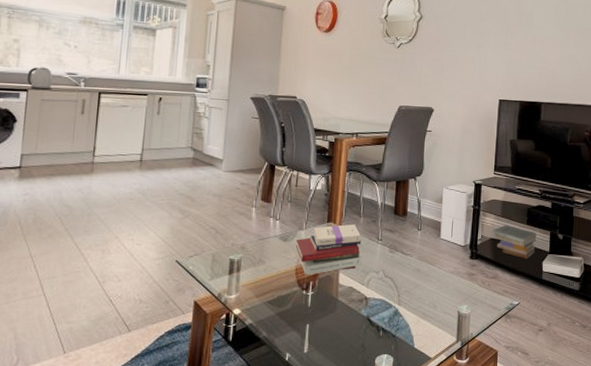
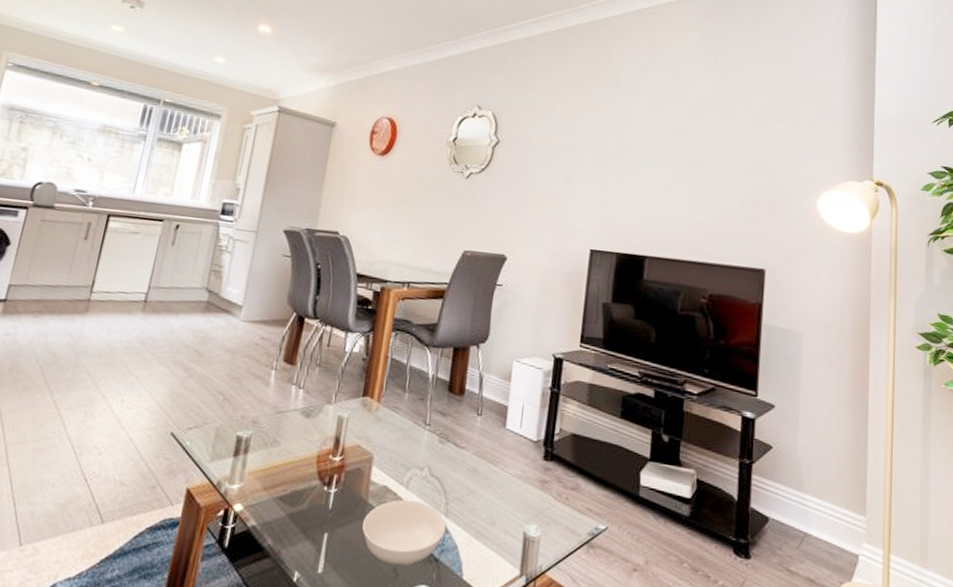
books: present [295,224,362,275] -> none [320,400,404,466]
bowl: none [335,295,400,343] -> present [362,499,447,566]
books: present [491,224,537,259] -> none [573,416,634,467]

